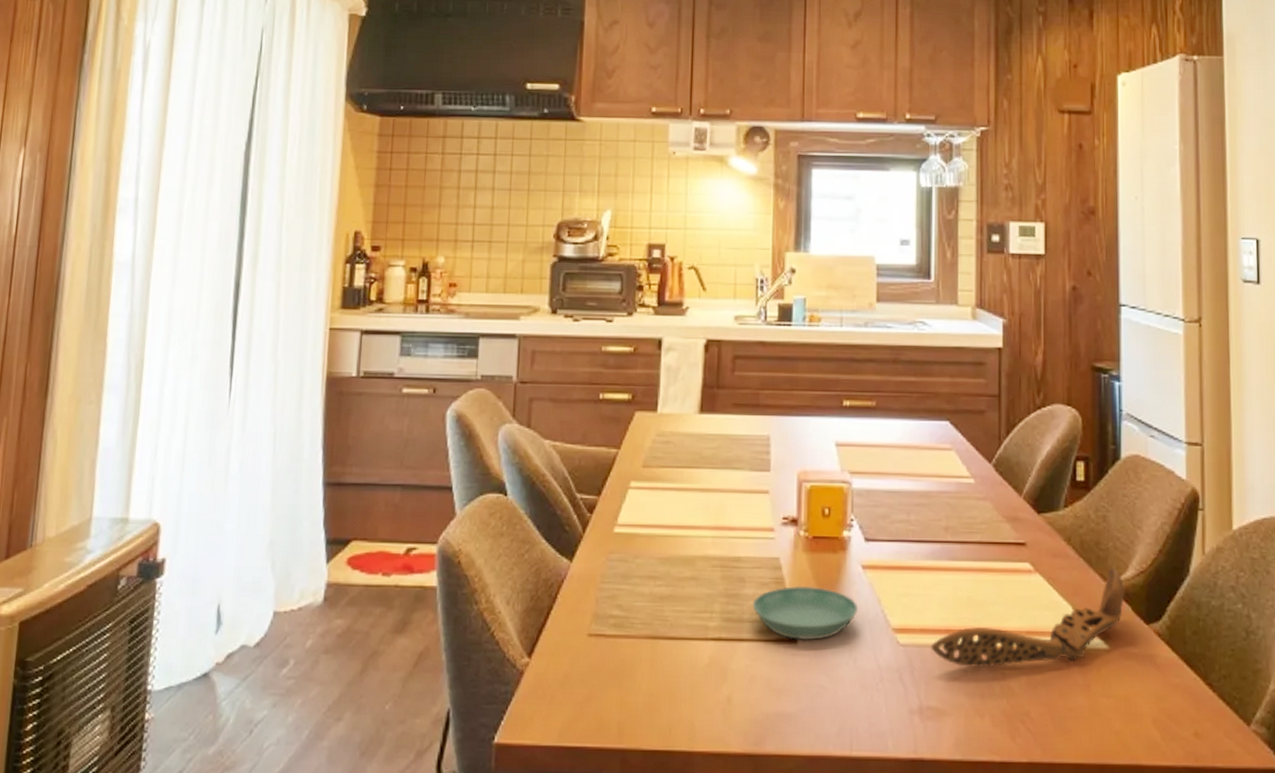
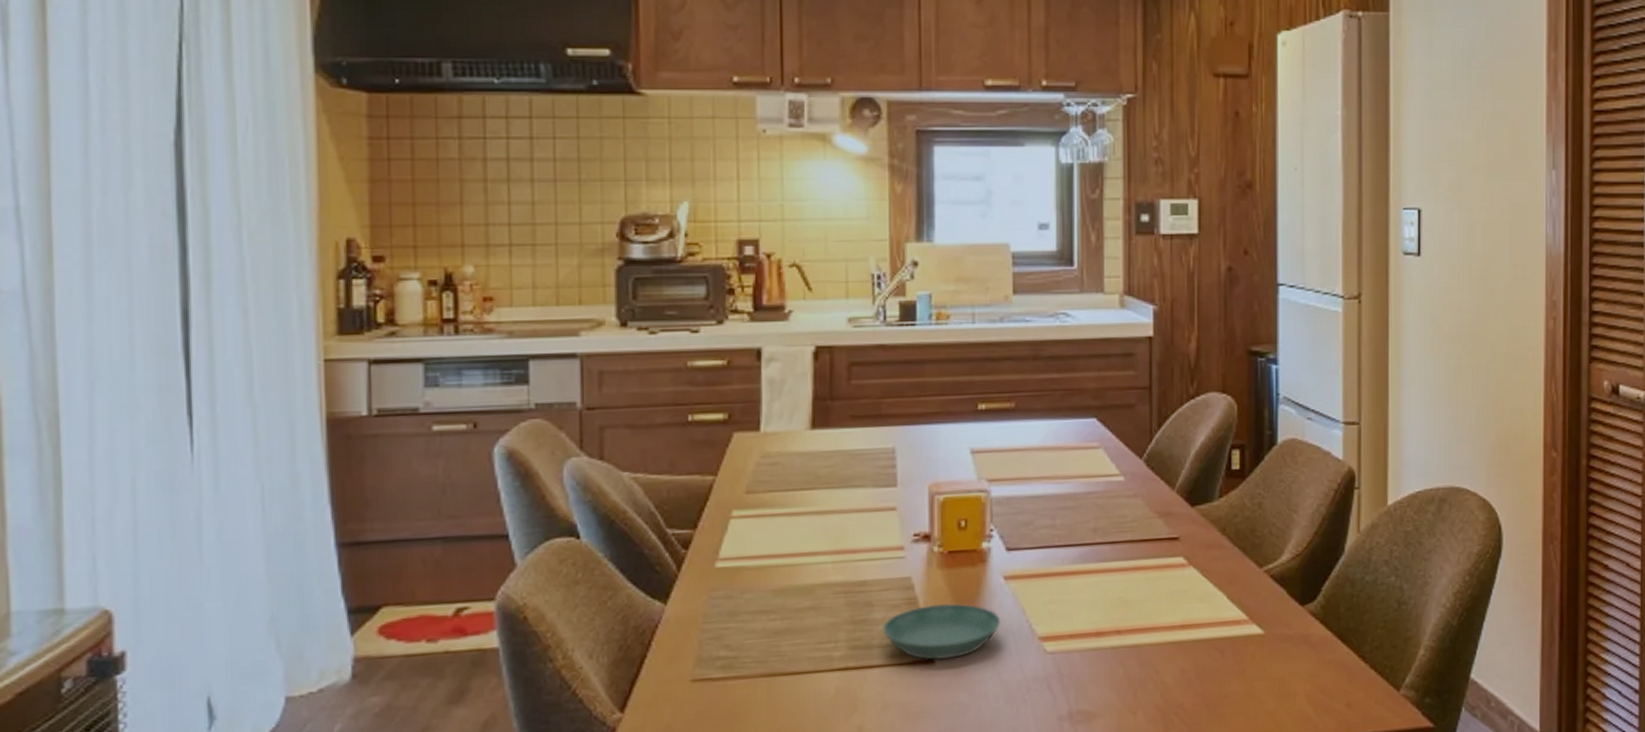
wooden spoon: present [931,567,1124,667] -> none [1080,553,1279,668]

